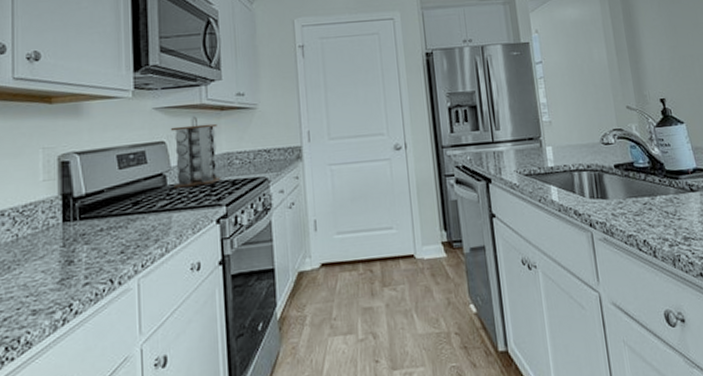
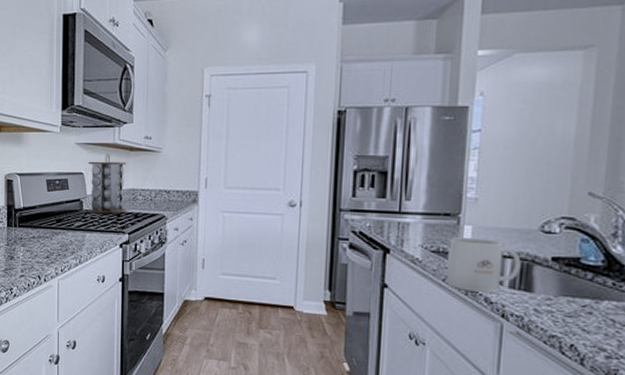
mug: none [537,156,595,208] -> present [446,237,521,294]

